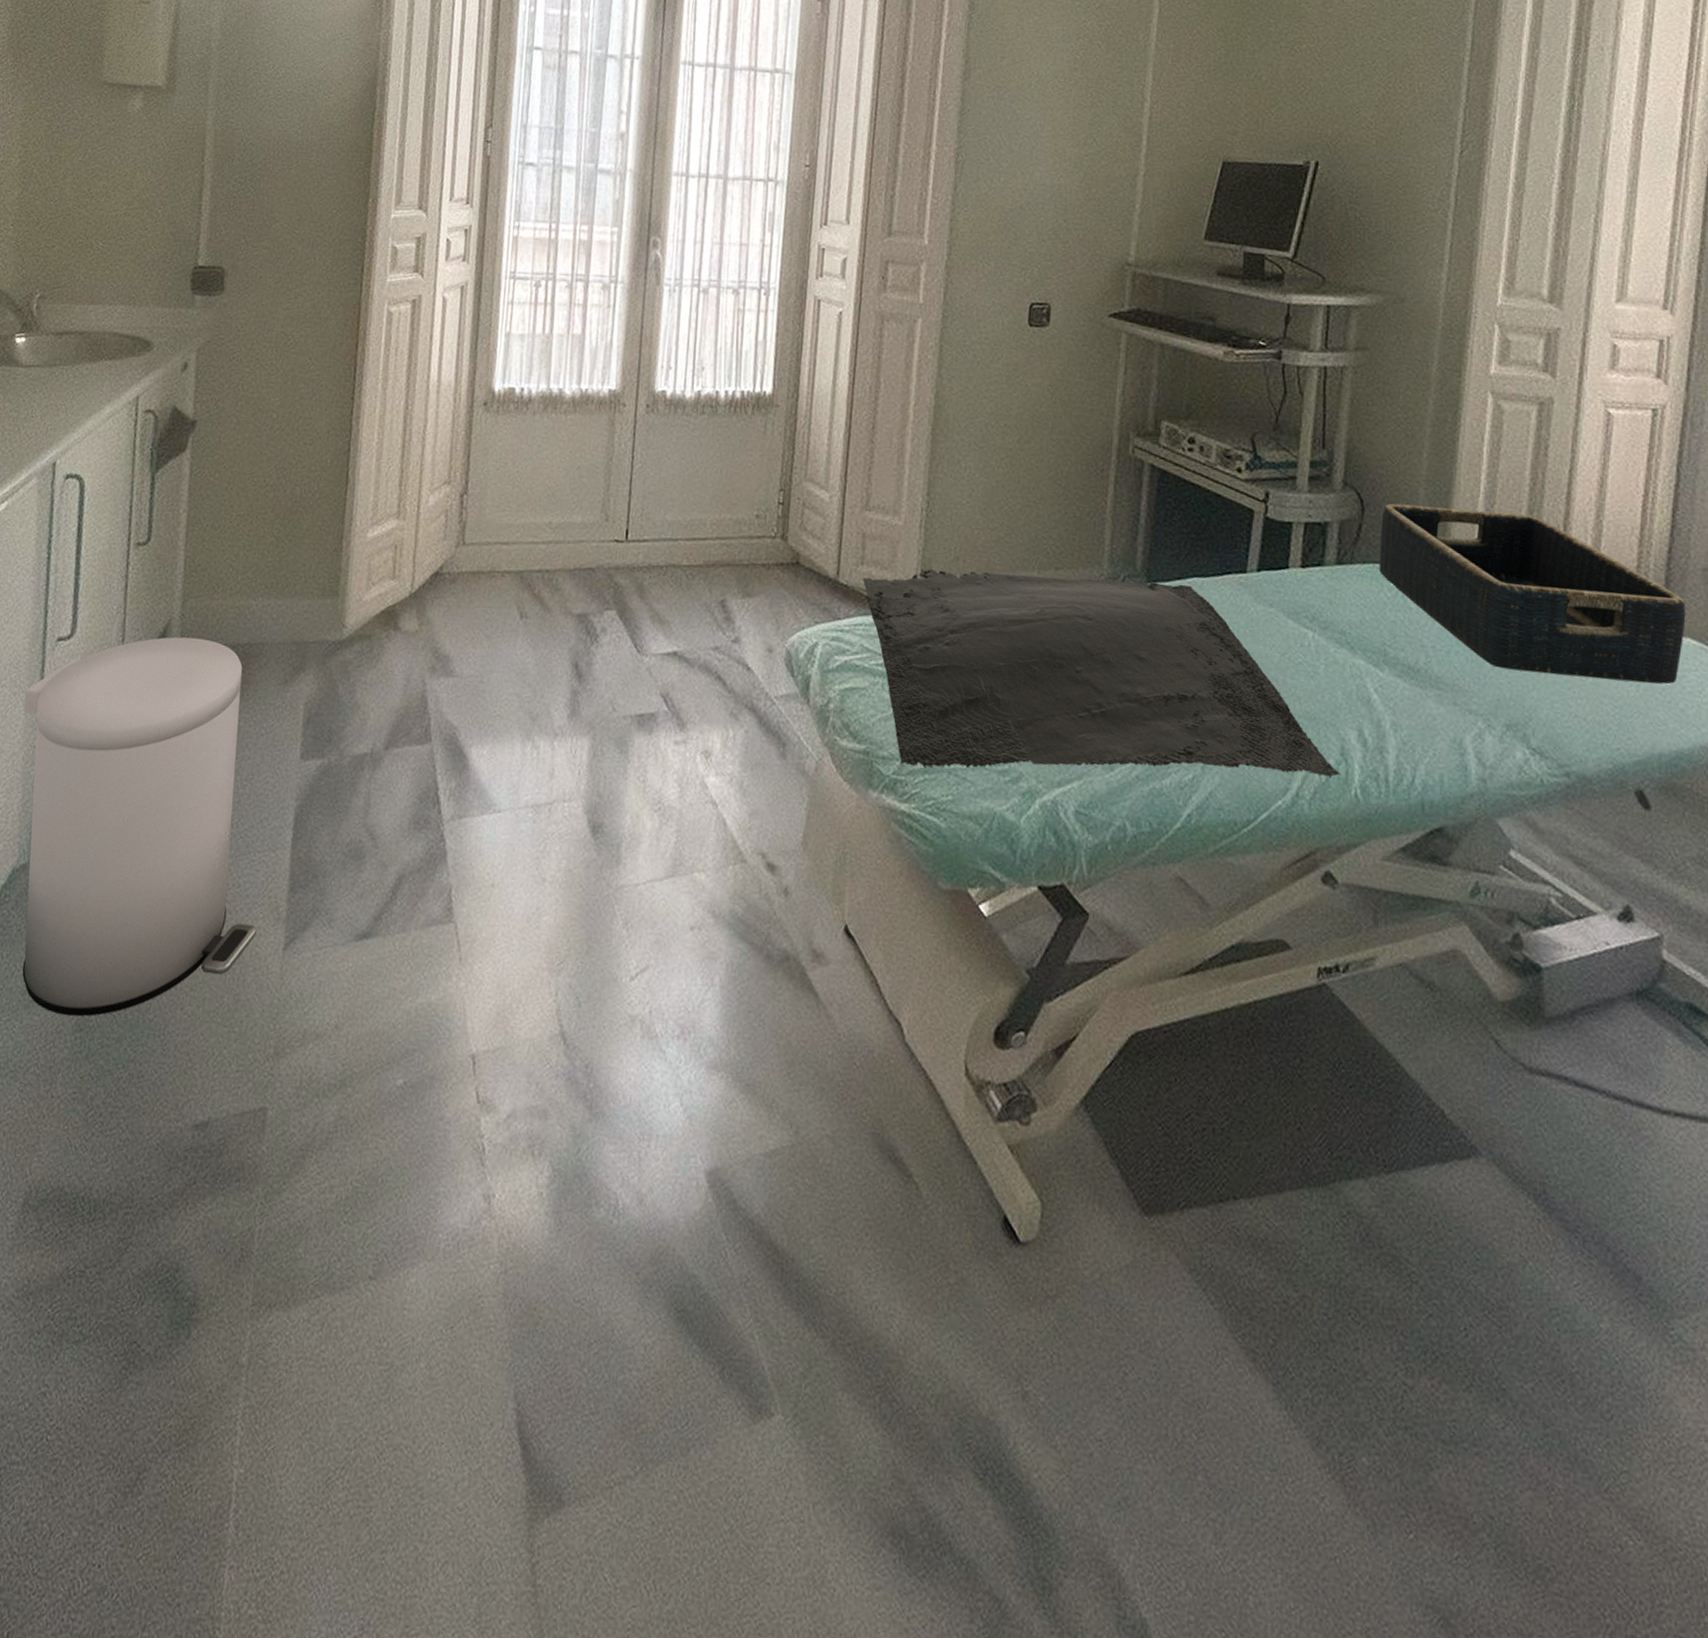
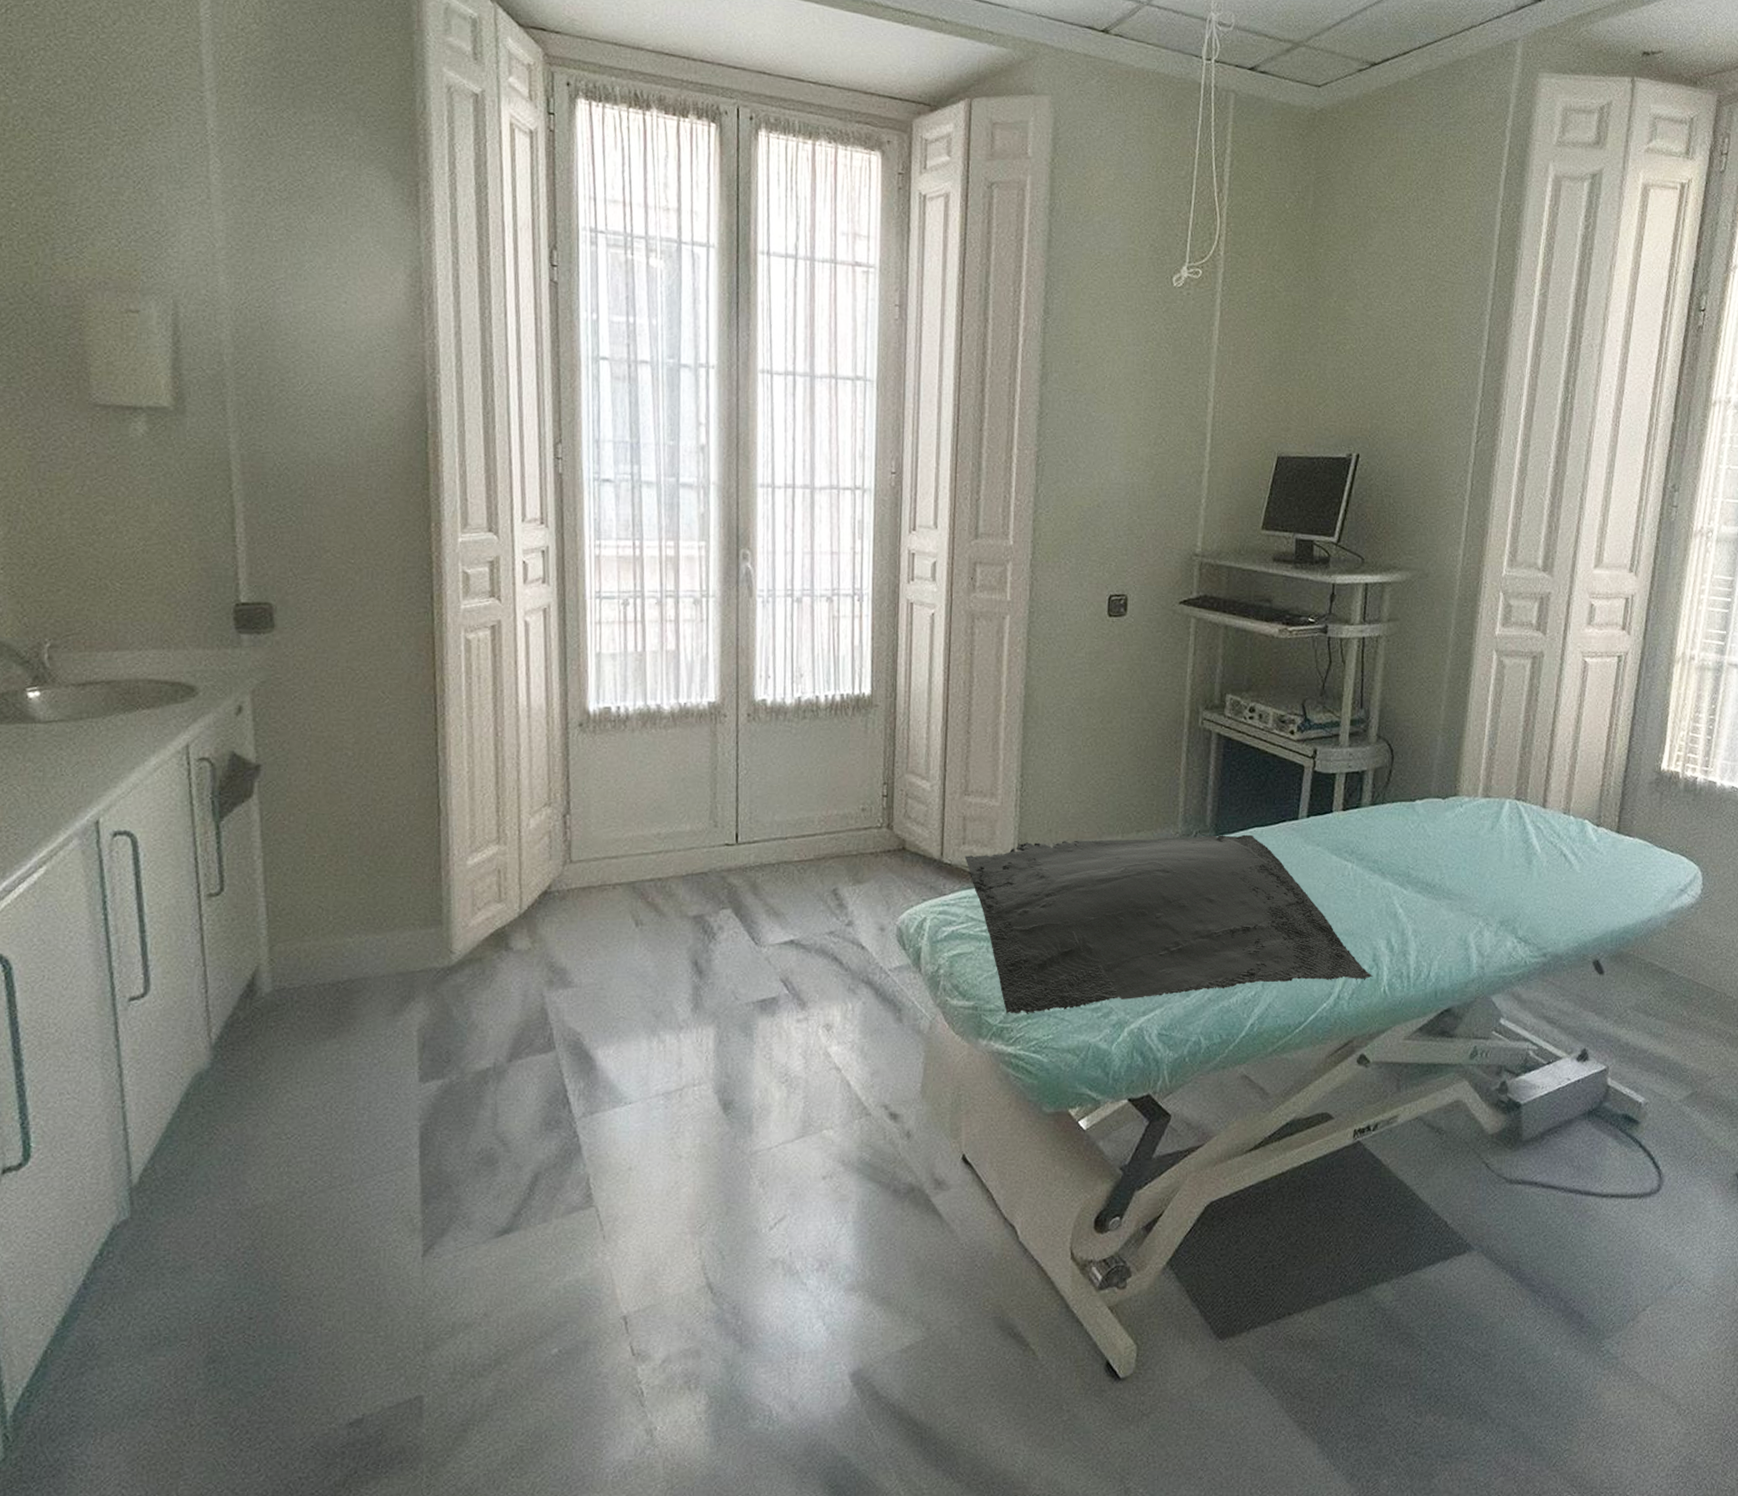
pedal bin: present [22,636,258,1017] -> none [99,980,393,1351]
basket: present [1379,503,1686,685] -> none [1404,750,1636,878]

